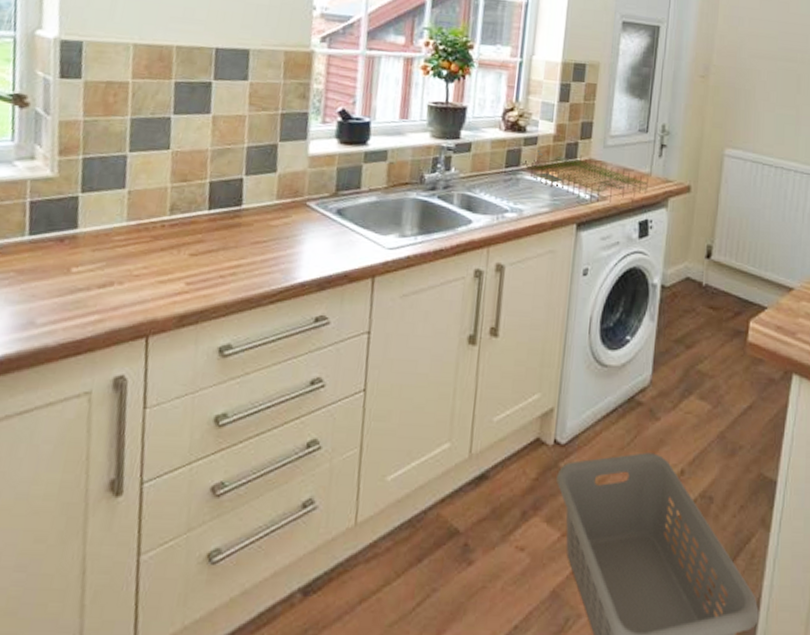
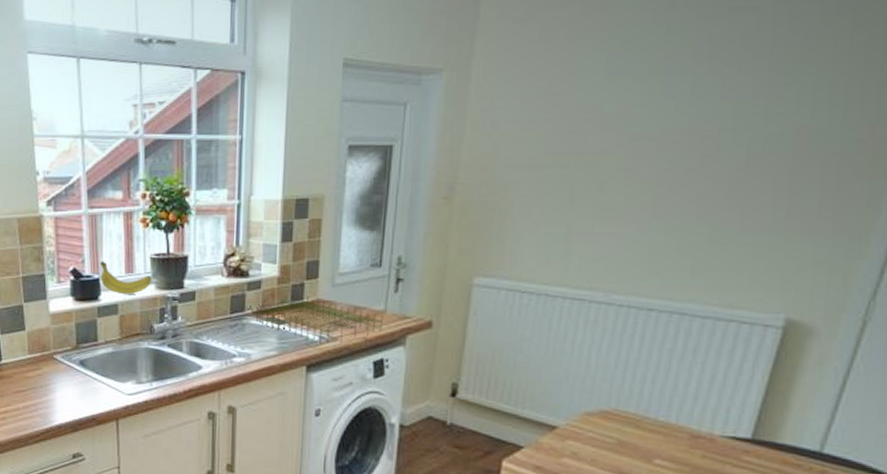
fruit: none [371,104,428,142] -> present [100,261,152,295]

